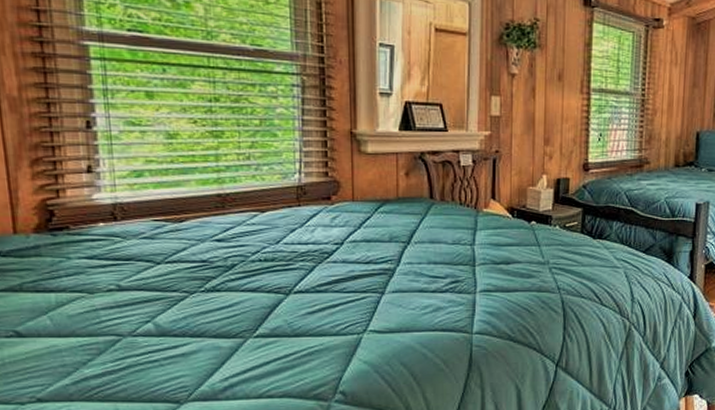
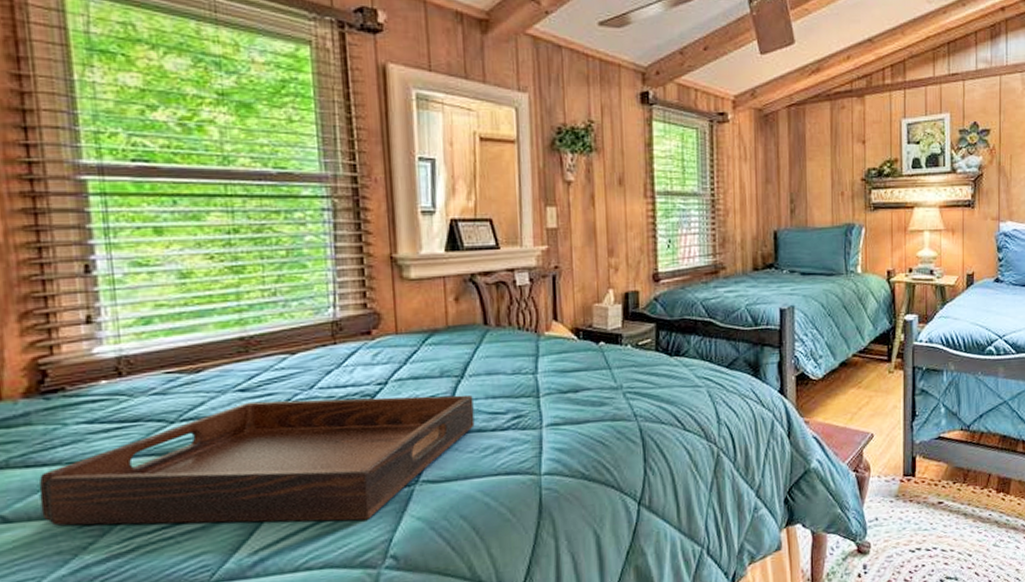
serving tray: none [47,251,417,359] -> present [39,394,475,526]

